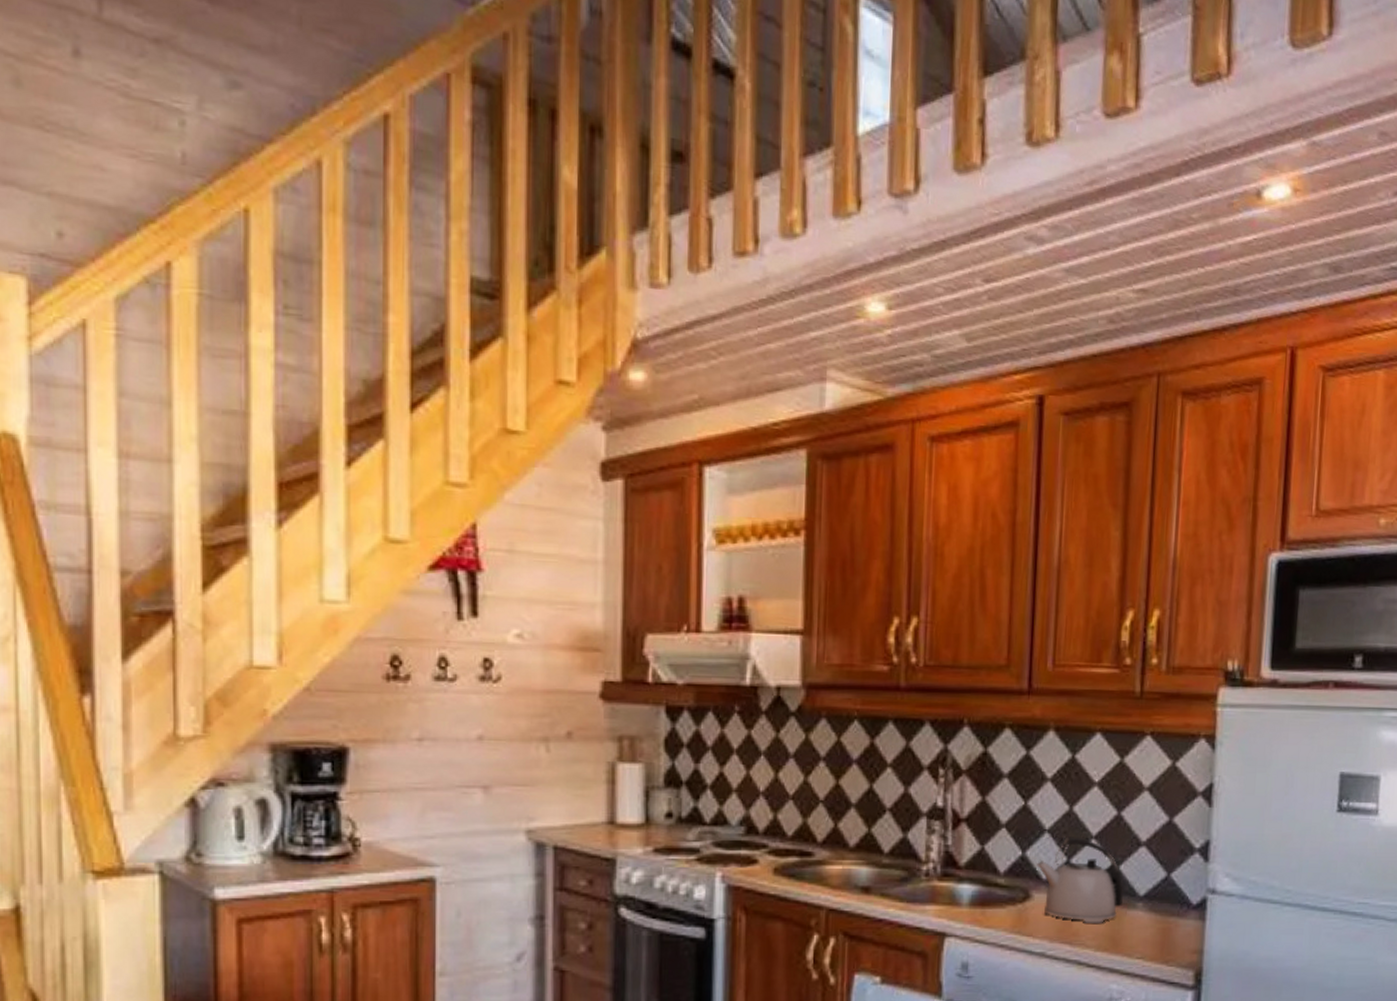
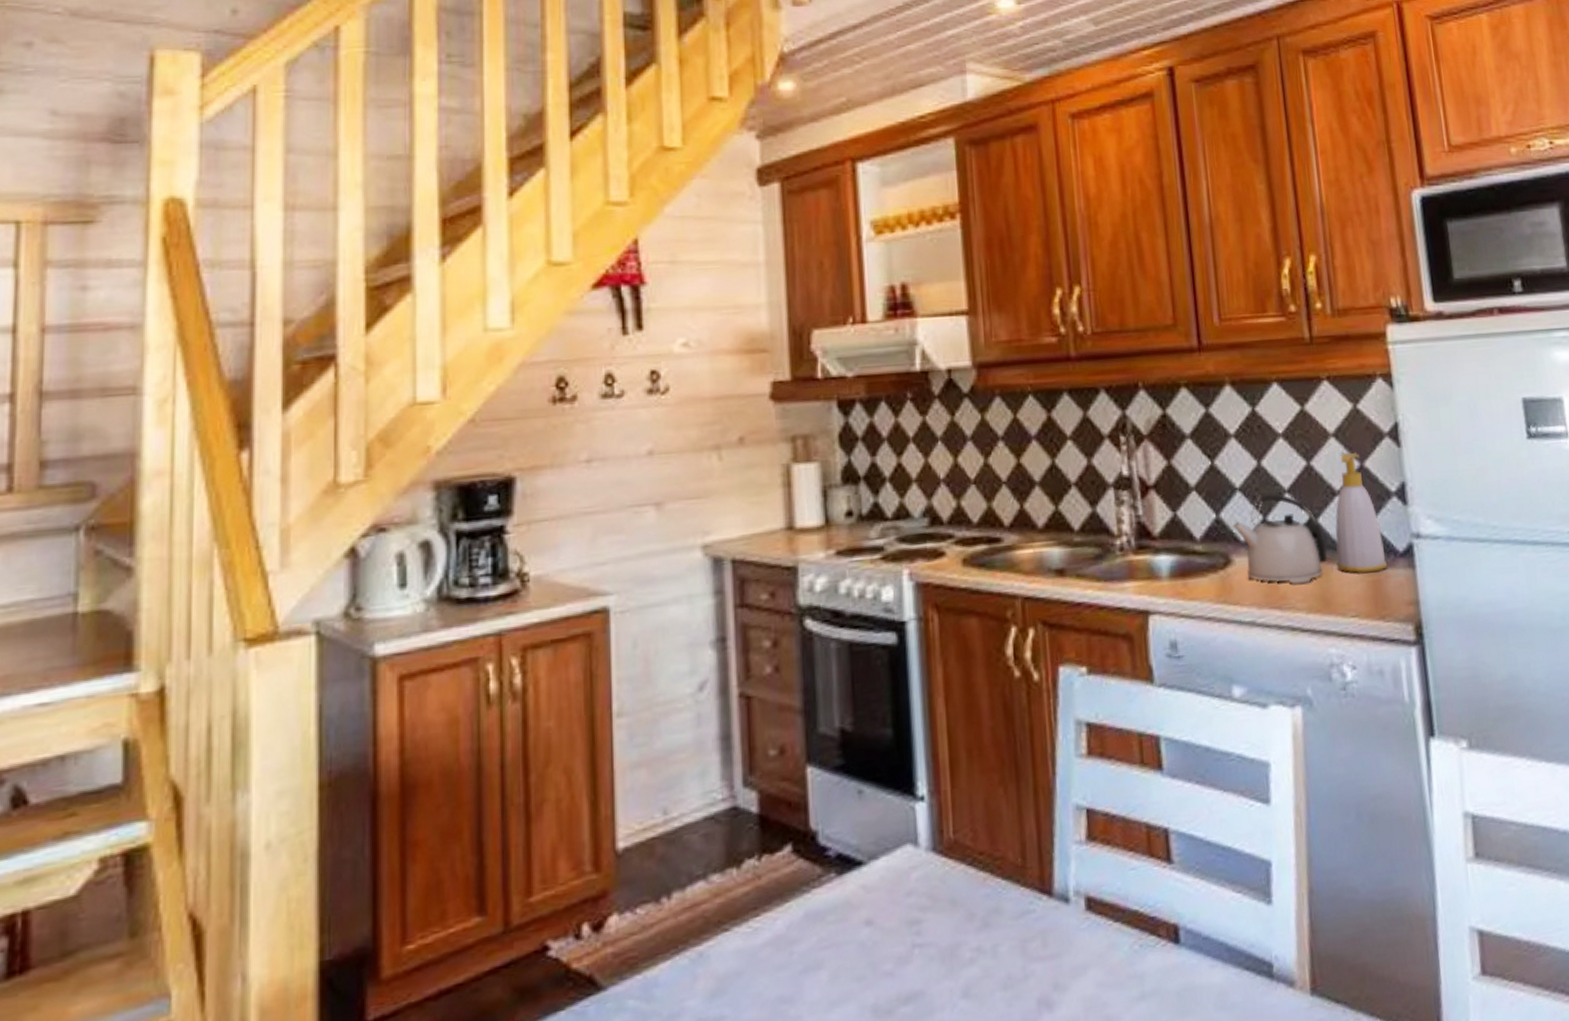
soap bottle: none [1131,807,1180,921] -> present [1335,451,1388,574]

